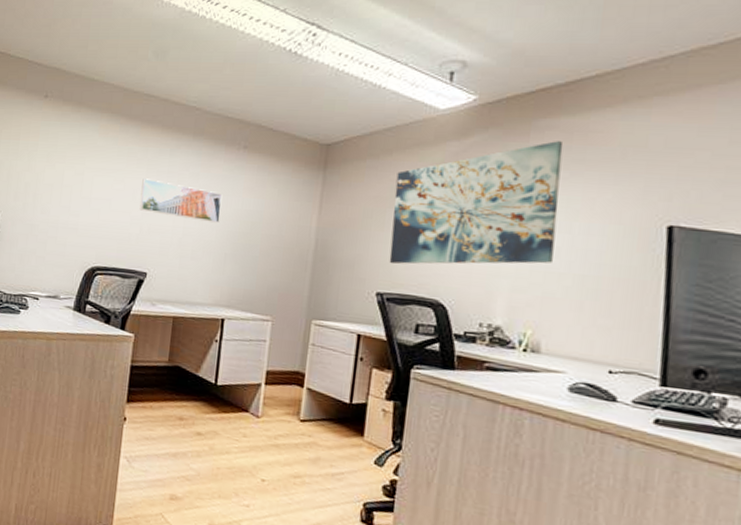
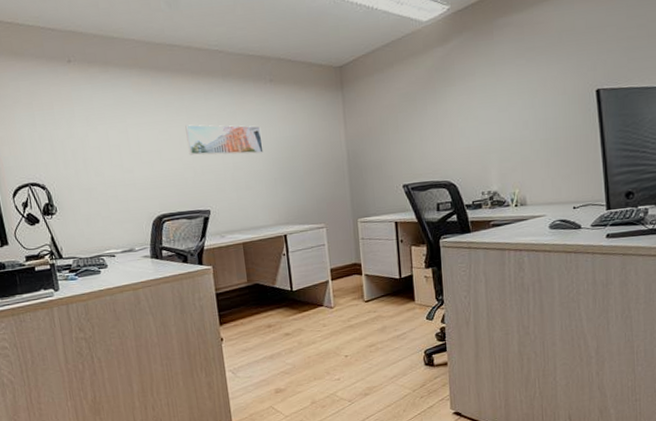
wall art: present [389,141,564,264] -> none [400,35,524,159]

